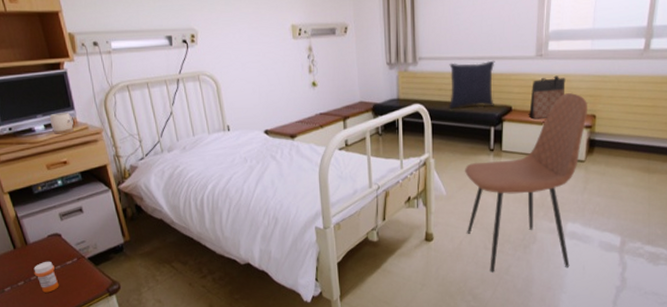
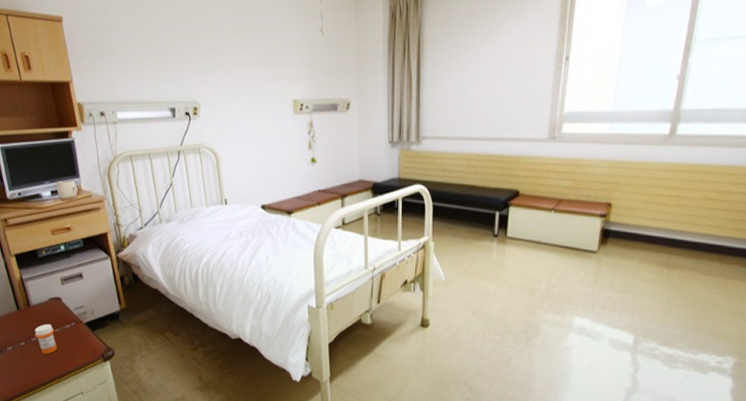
pillow: present [449,60,495,109] -> none [453,141,504,191]
chair: present [465,93,588,272] -> none [465,179,603,364]
bag: present [529,75,565,120] -> none [538,160,580,206]

